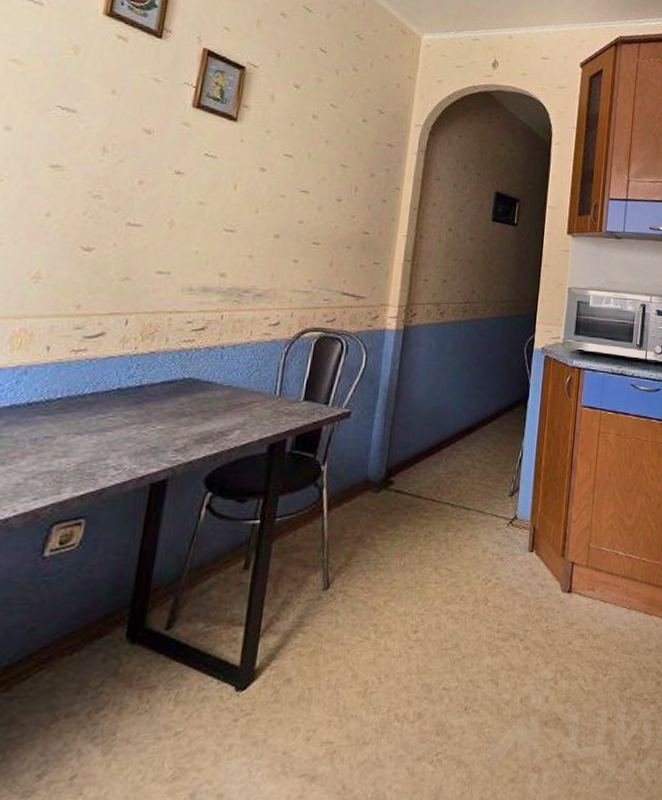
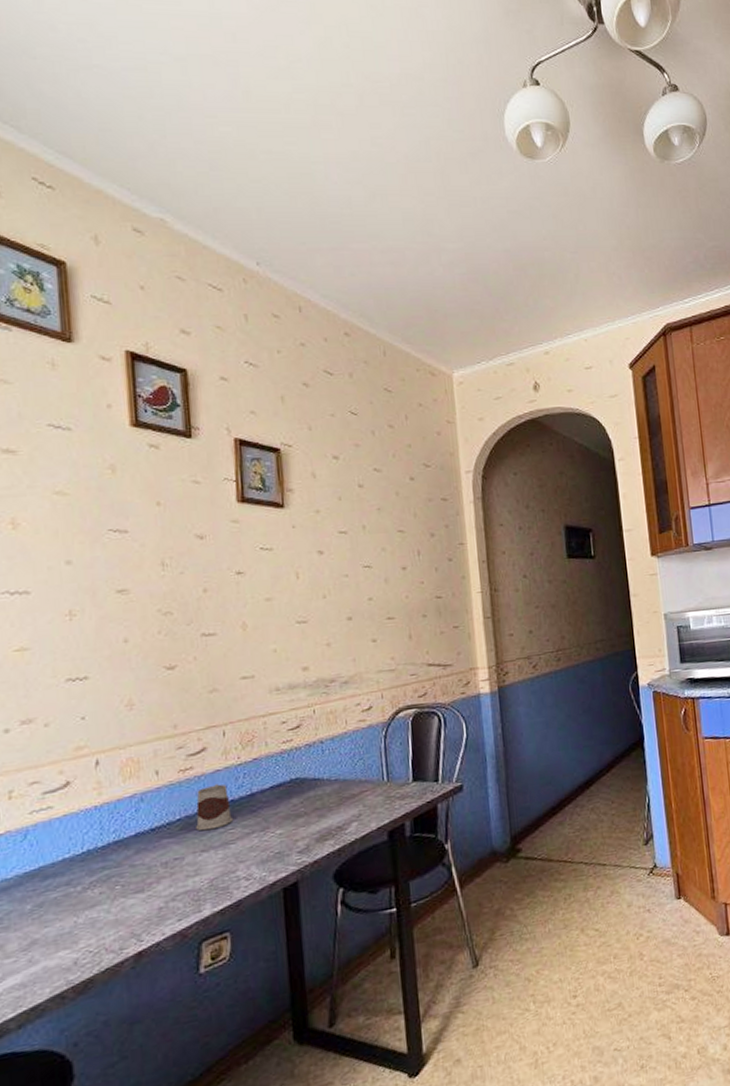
mug: none [74,370,118,414] -> present [195,784,234,831]

